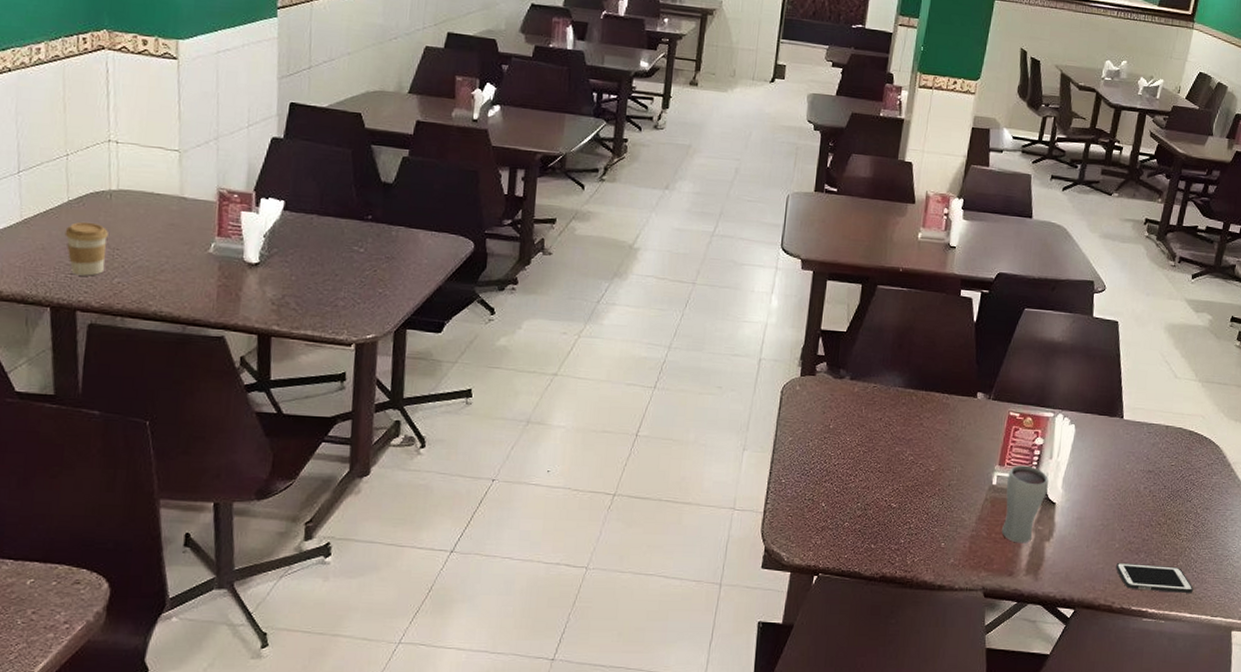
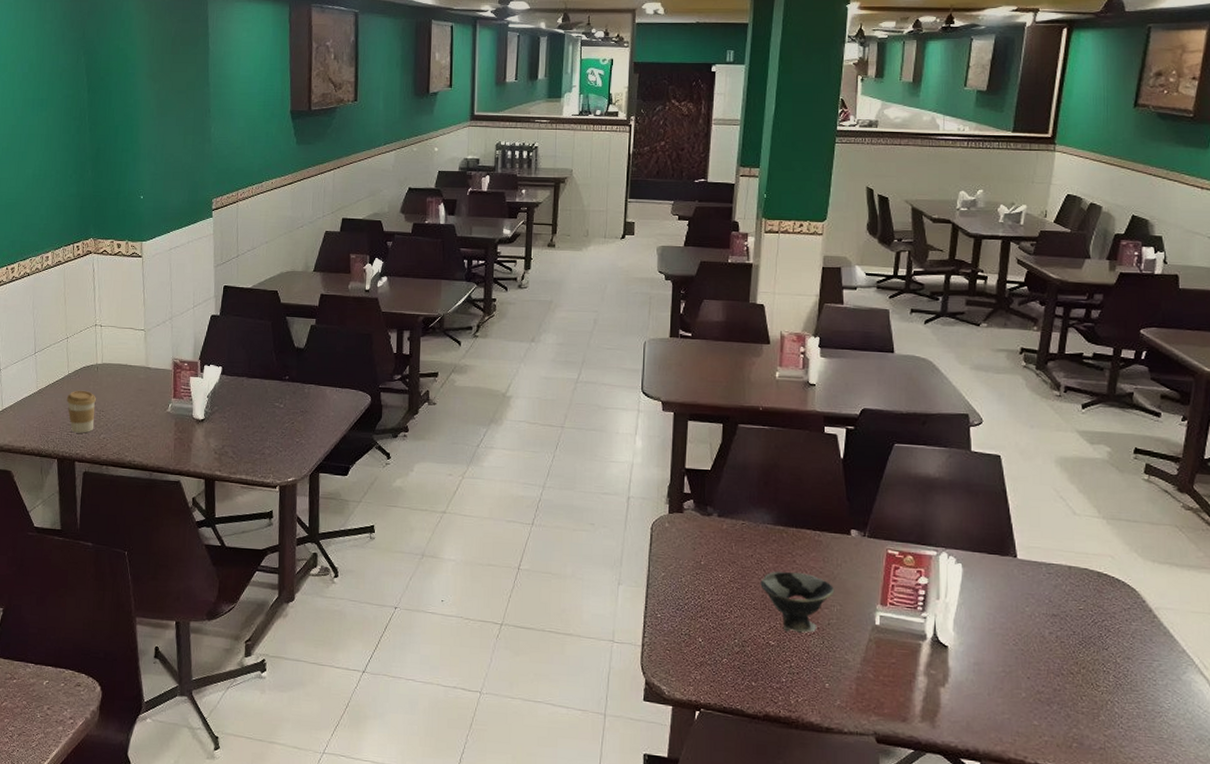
bowl: none [887,434,958,495] -> present [760,571,835,633]
drinking glass: present [1002,465,1048,544] -> none [890,605,937,688]
cell phone: present [1116,562,1193,593] -> none [1025,713,1121,752]

